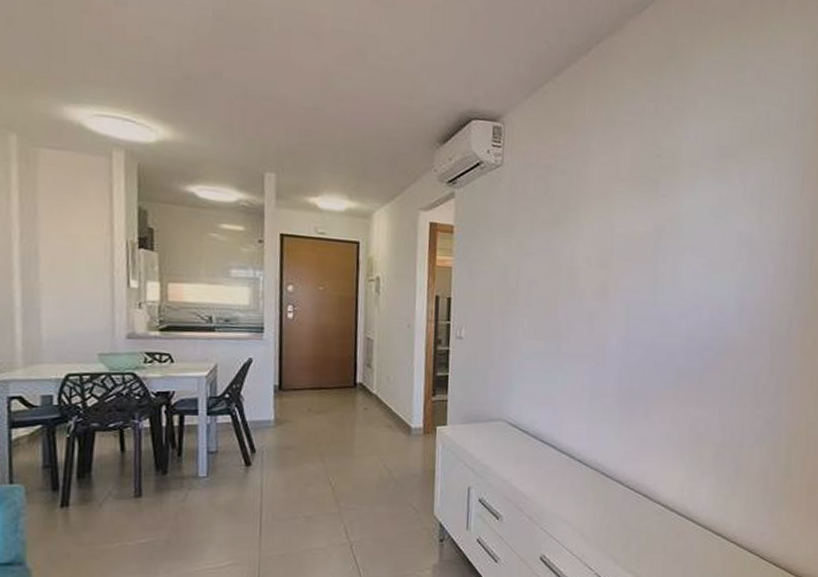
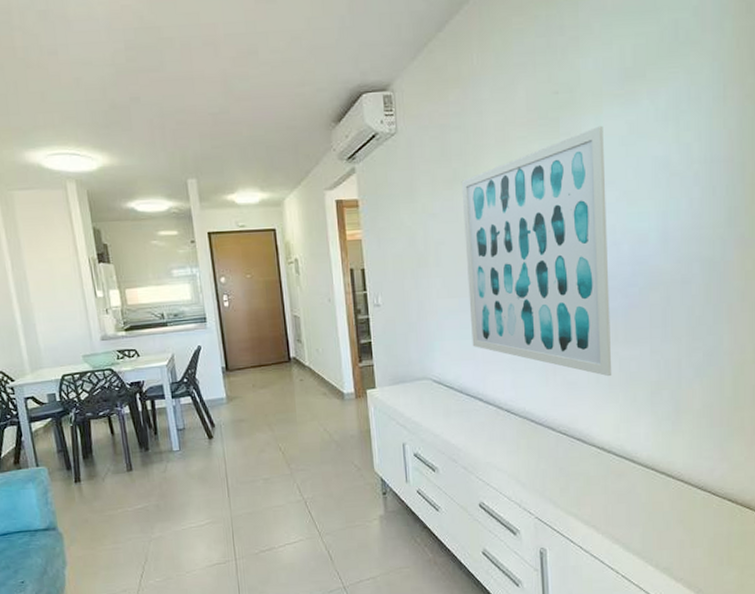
wall art: none [552,194,698,435] -> present [461,125,612,377]

